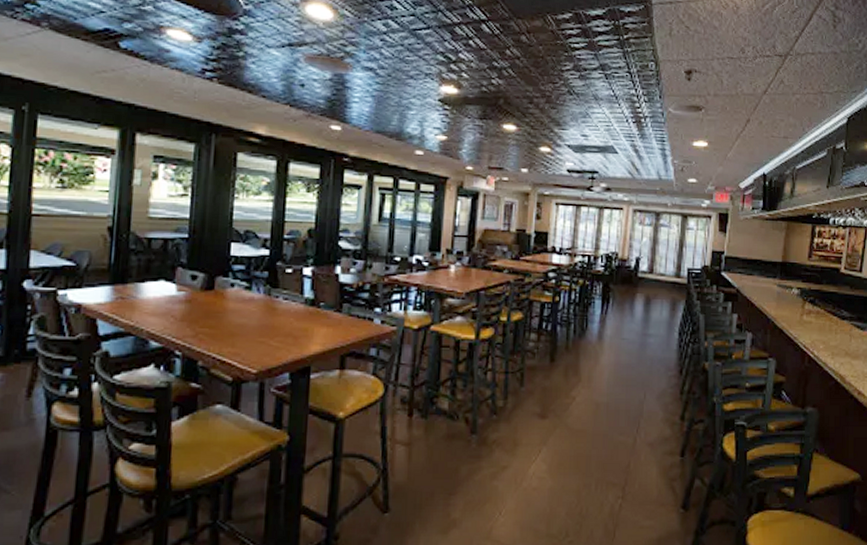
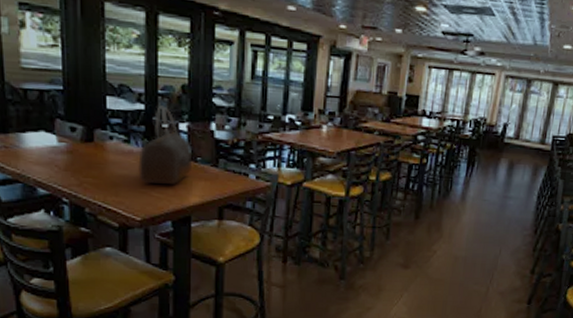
handbag: none [258,250,316,333] -> present [138,105,193,184]

